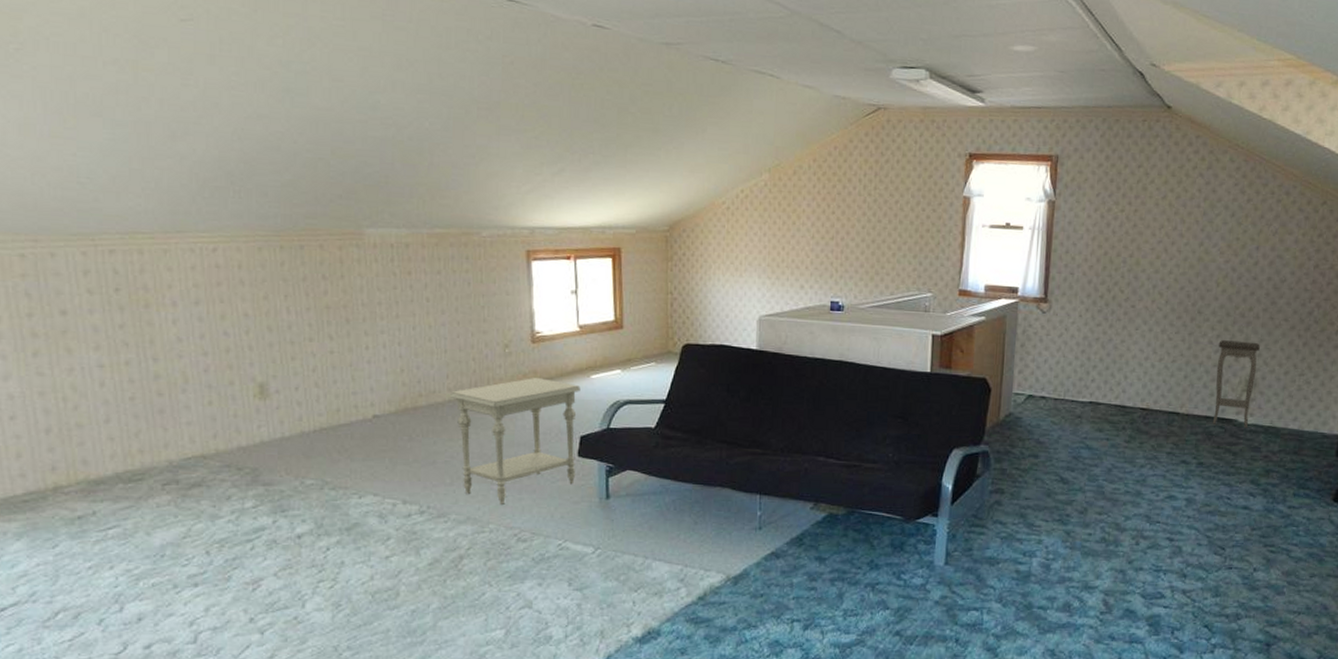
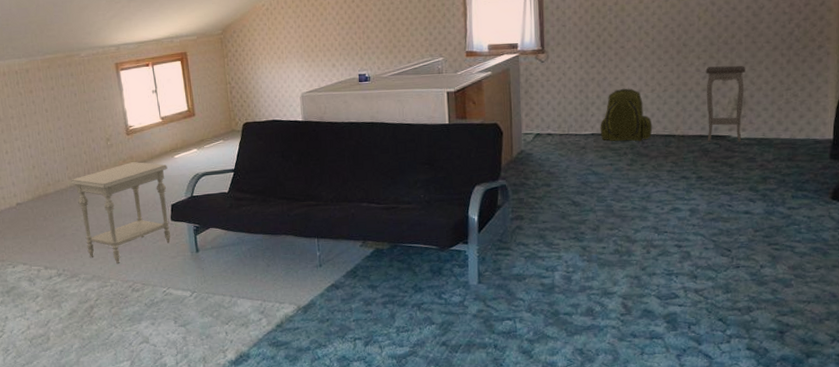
backpack: none [1099,353,1157,416] -> present [600,88,653,142]

